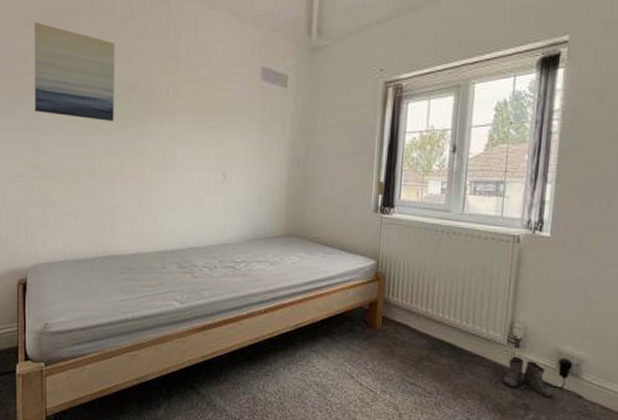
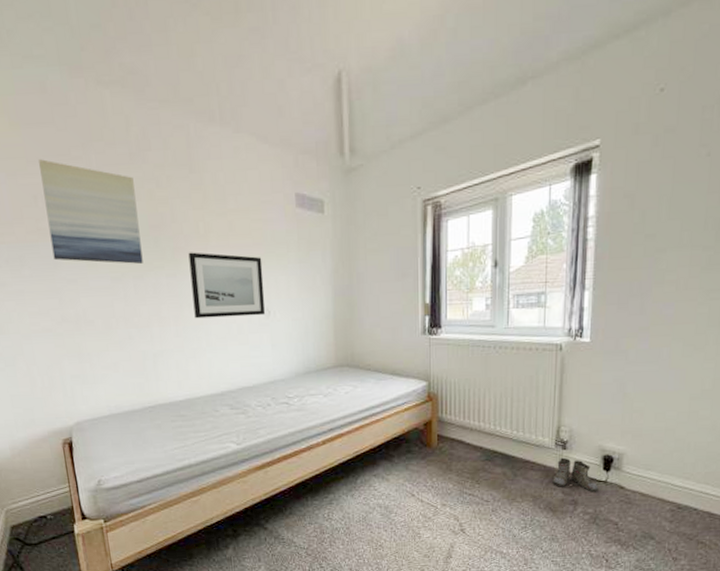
wall art: none [155,114,224,179] -> present [188,252,265,319]

